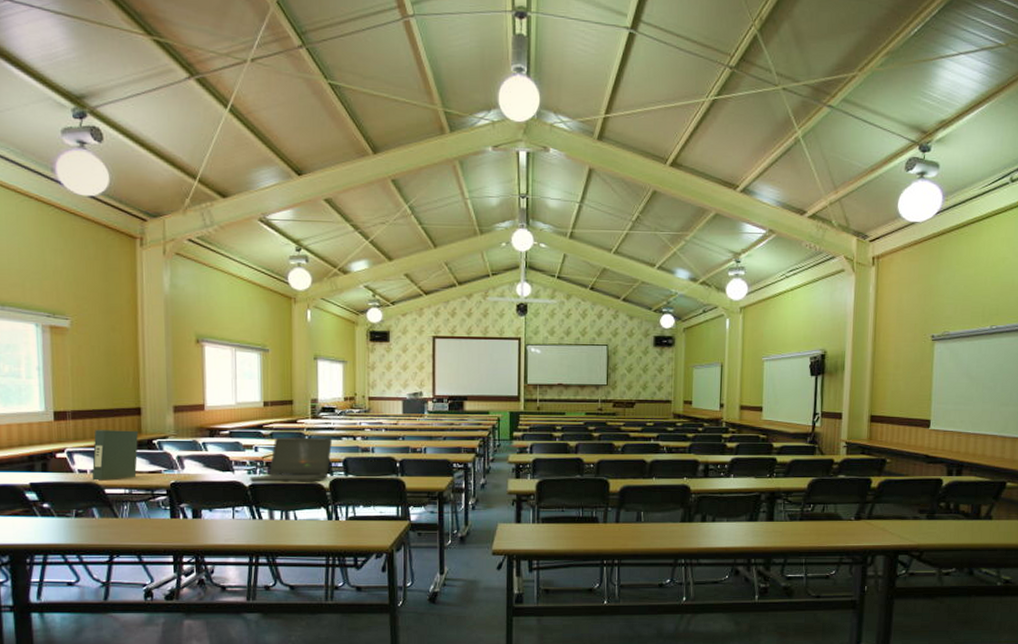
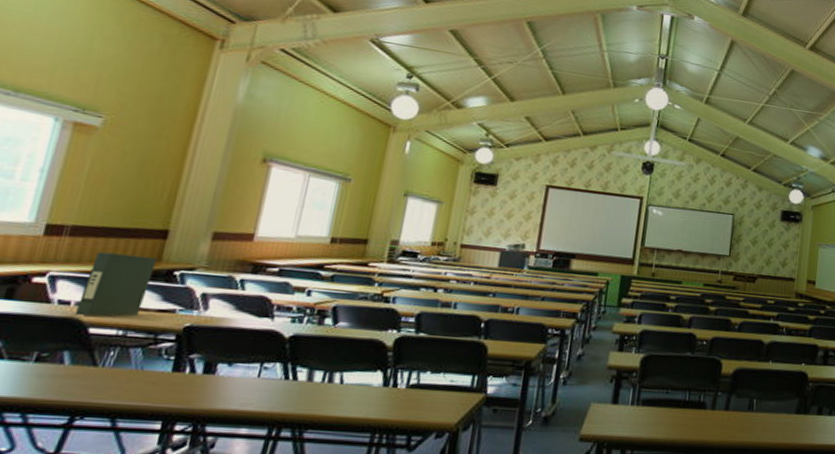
laptop computer: present [250,437,332,482] -> none [292,280,408,339]

